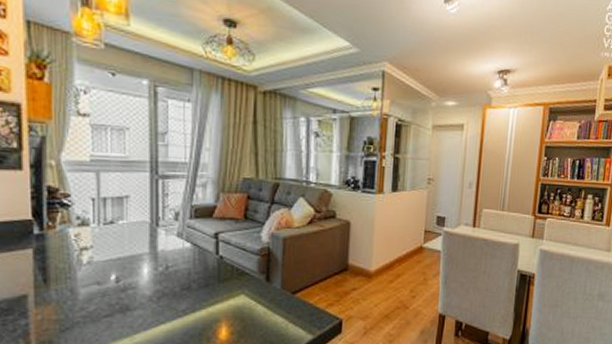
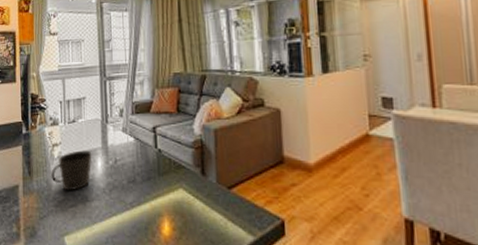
cup: none [76,255,136,300] -> present [50,150,92,191]

